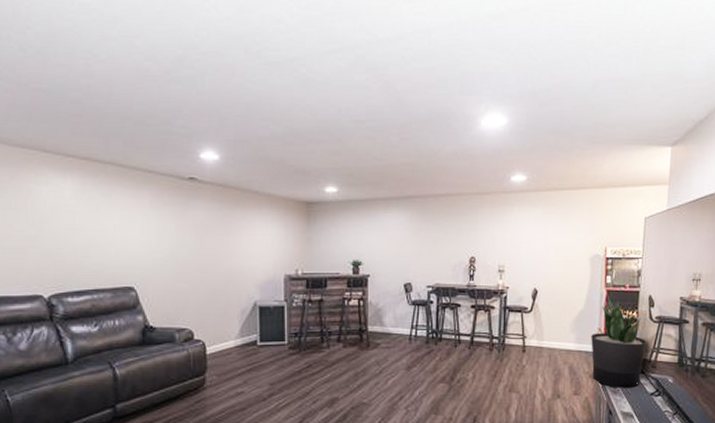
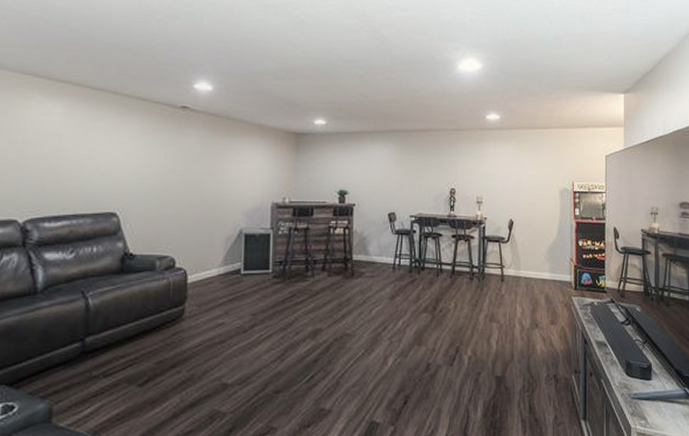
planter: present [591,296,647,389] -> none [564,227,615,318]

